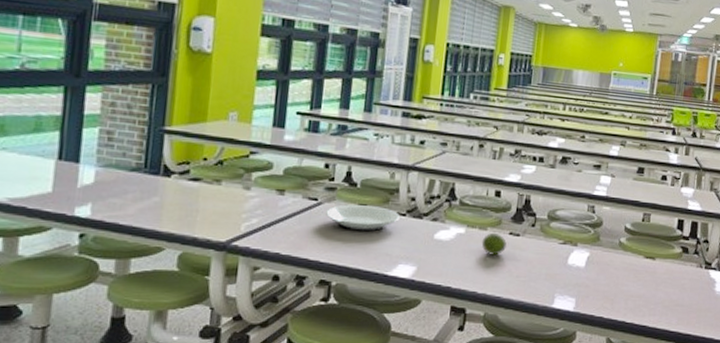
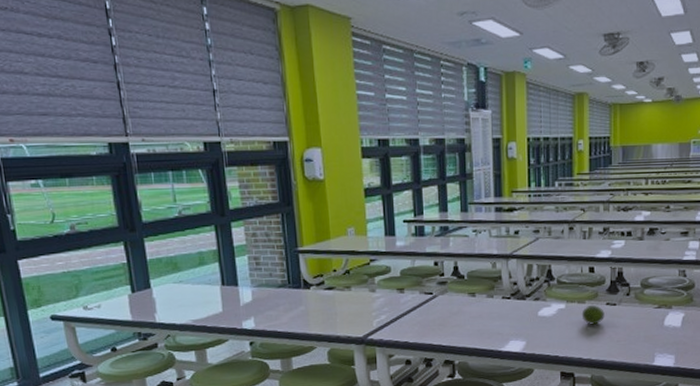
plate: present [325,204,400,232] -> none [440,293,505,317]

